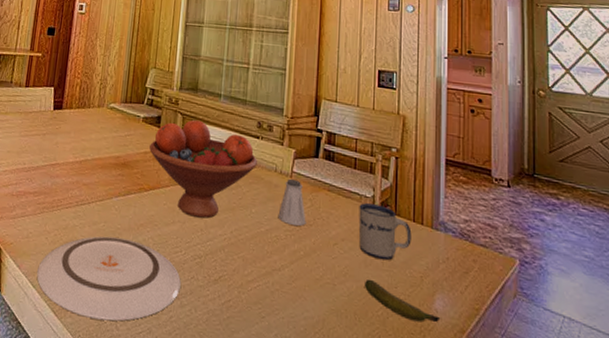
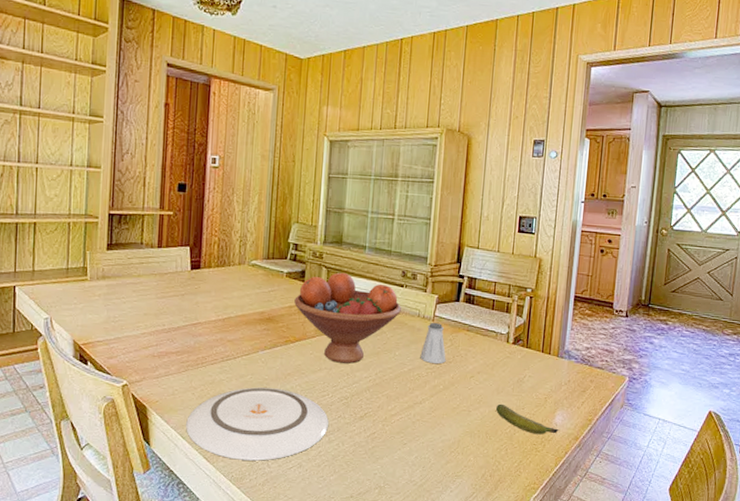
mug: present [358,203,412,261] -> none [493,339,540,387]

